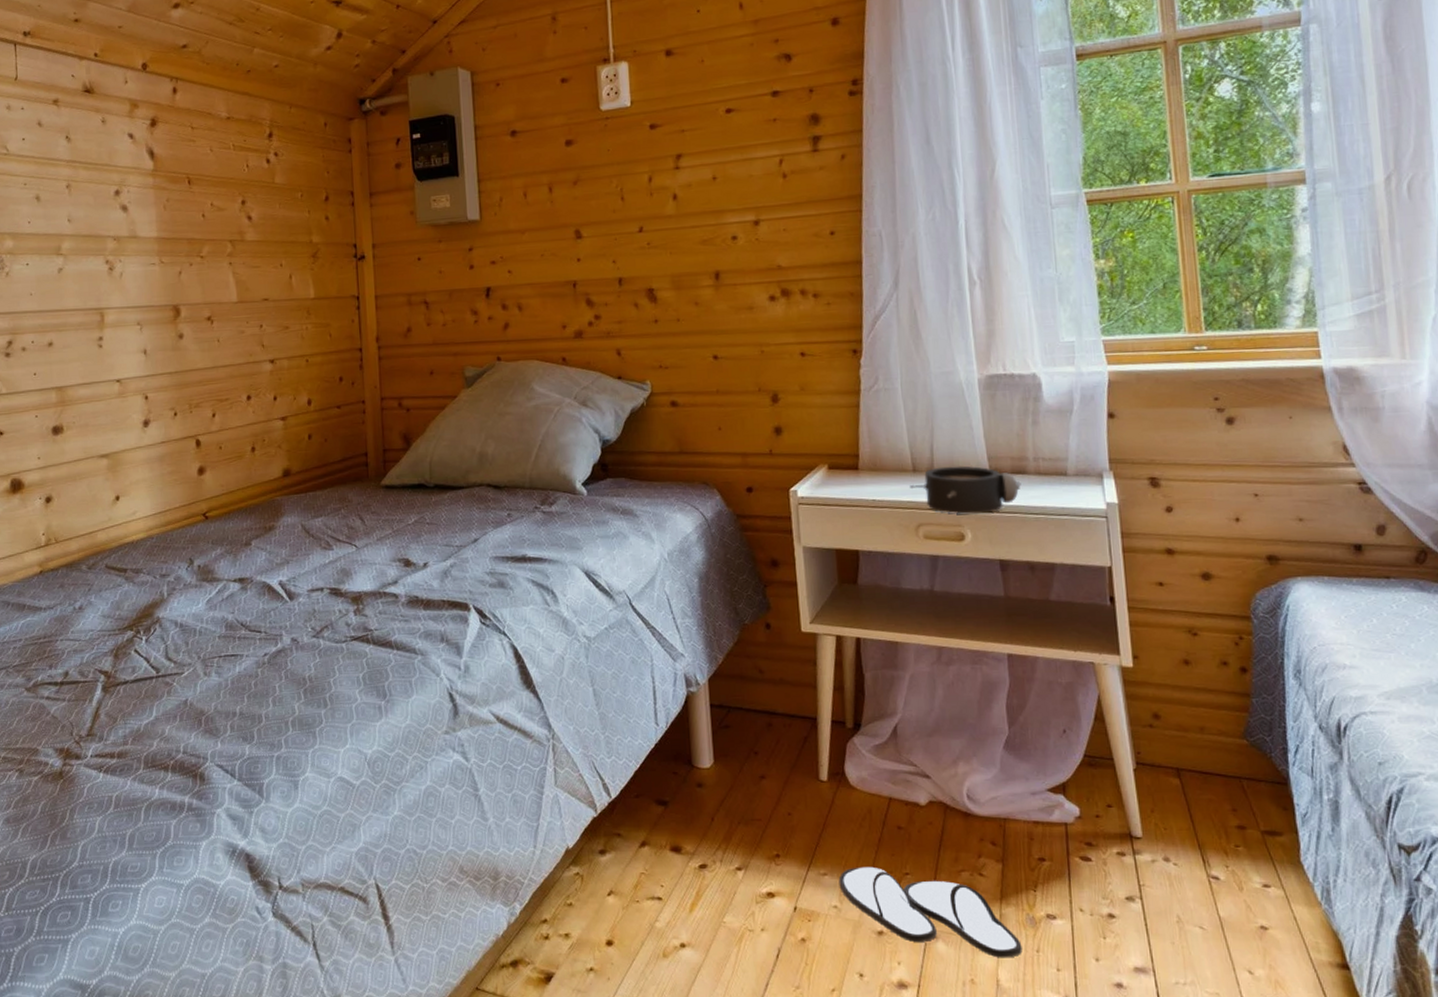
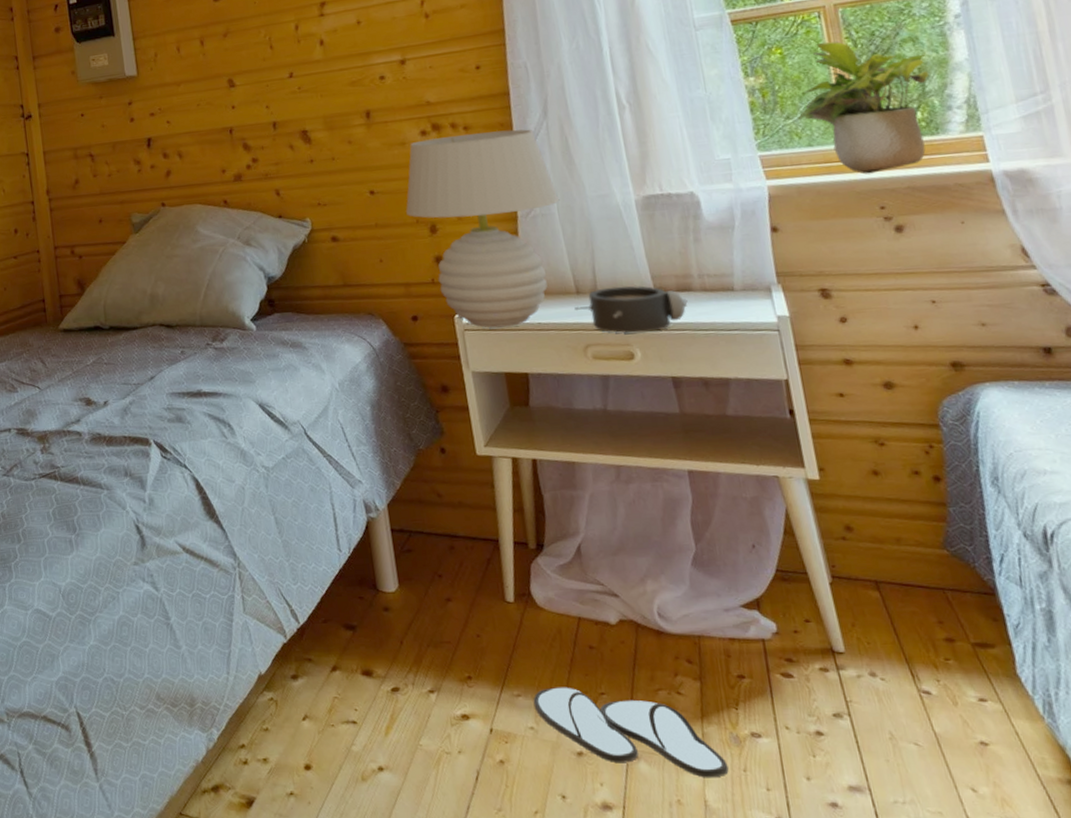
table lamp: none [748,300,904,503] -> present [405,129,560,328]
potted plant: none [1141,228,1273,365] -> present [795,41,930,175]

